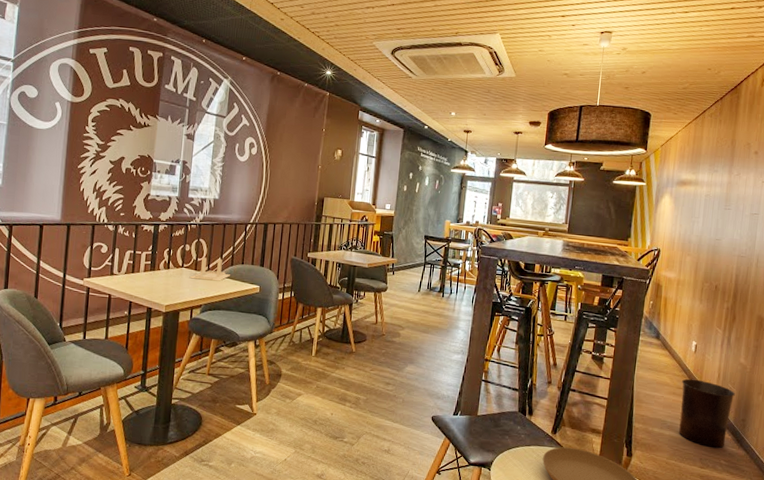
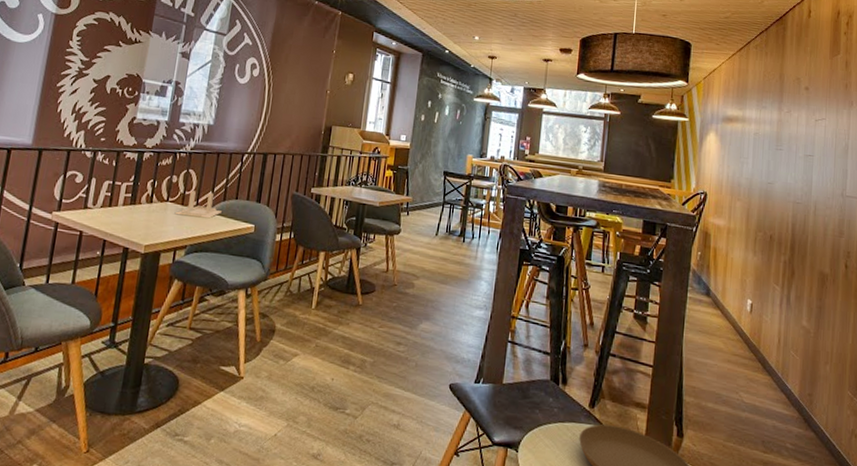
waste bin: present [679,378,735,448] -> none [736,343,799,428]

